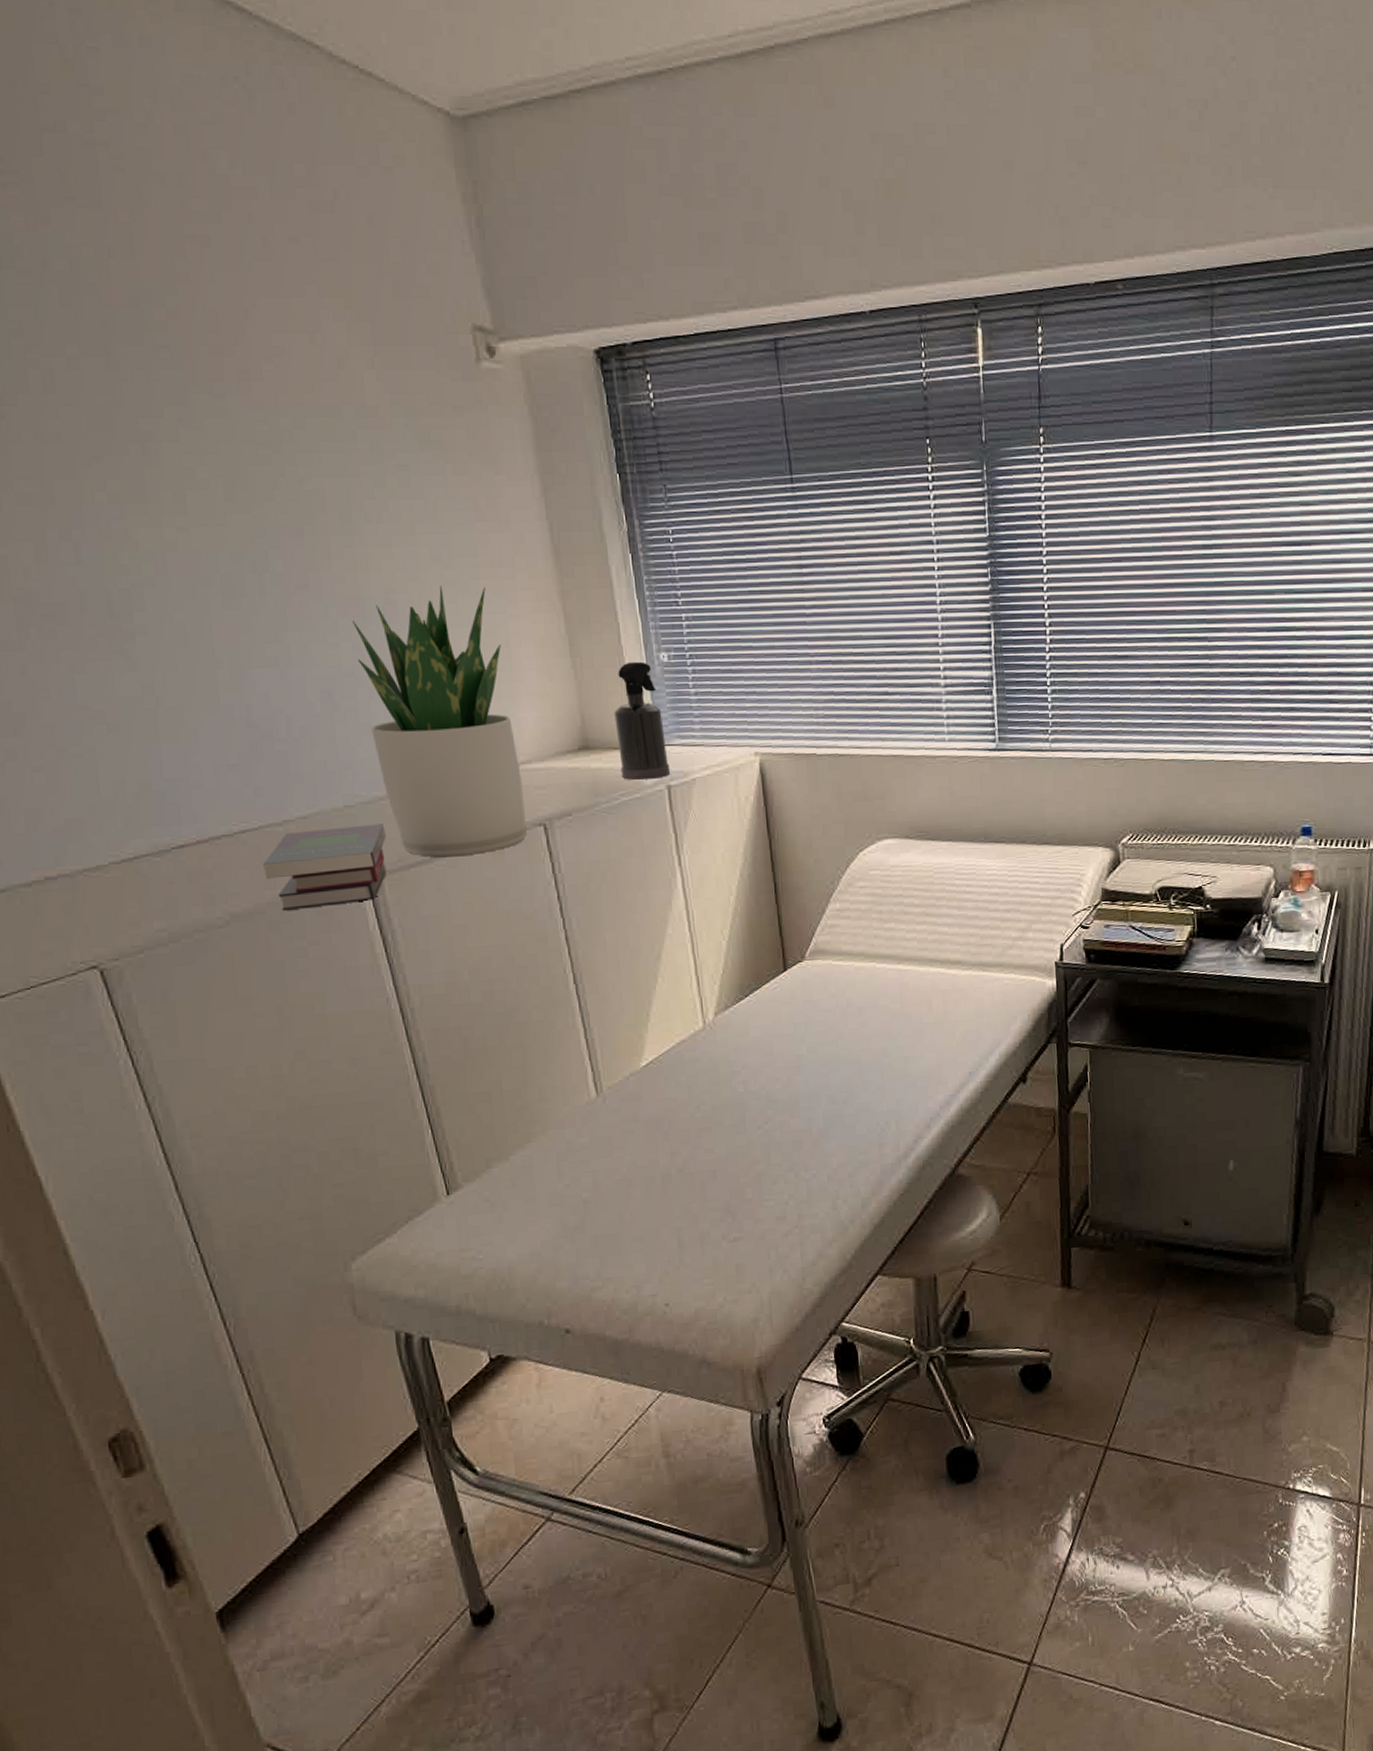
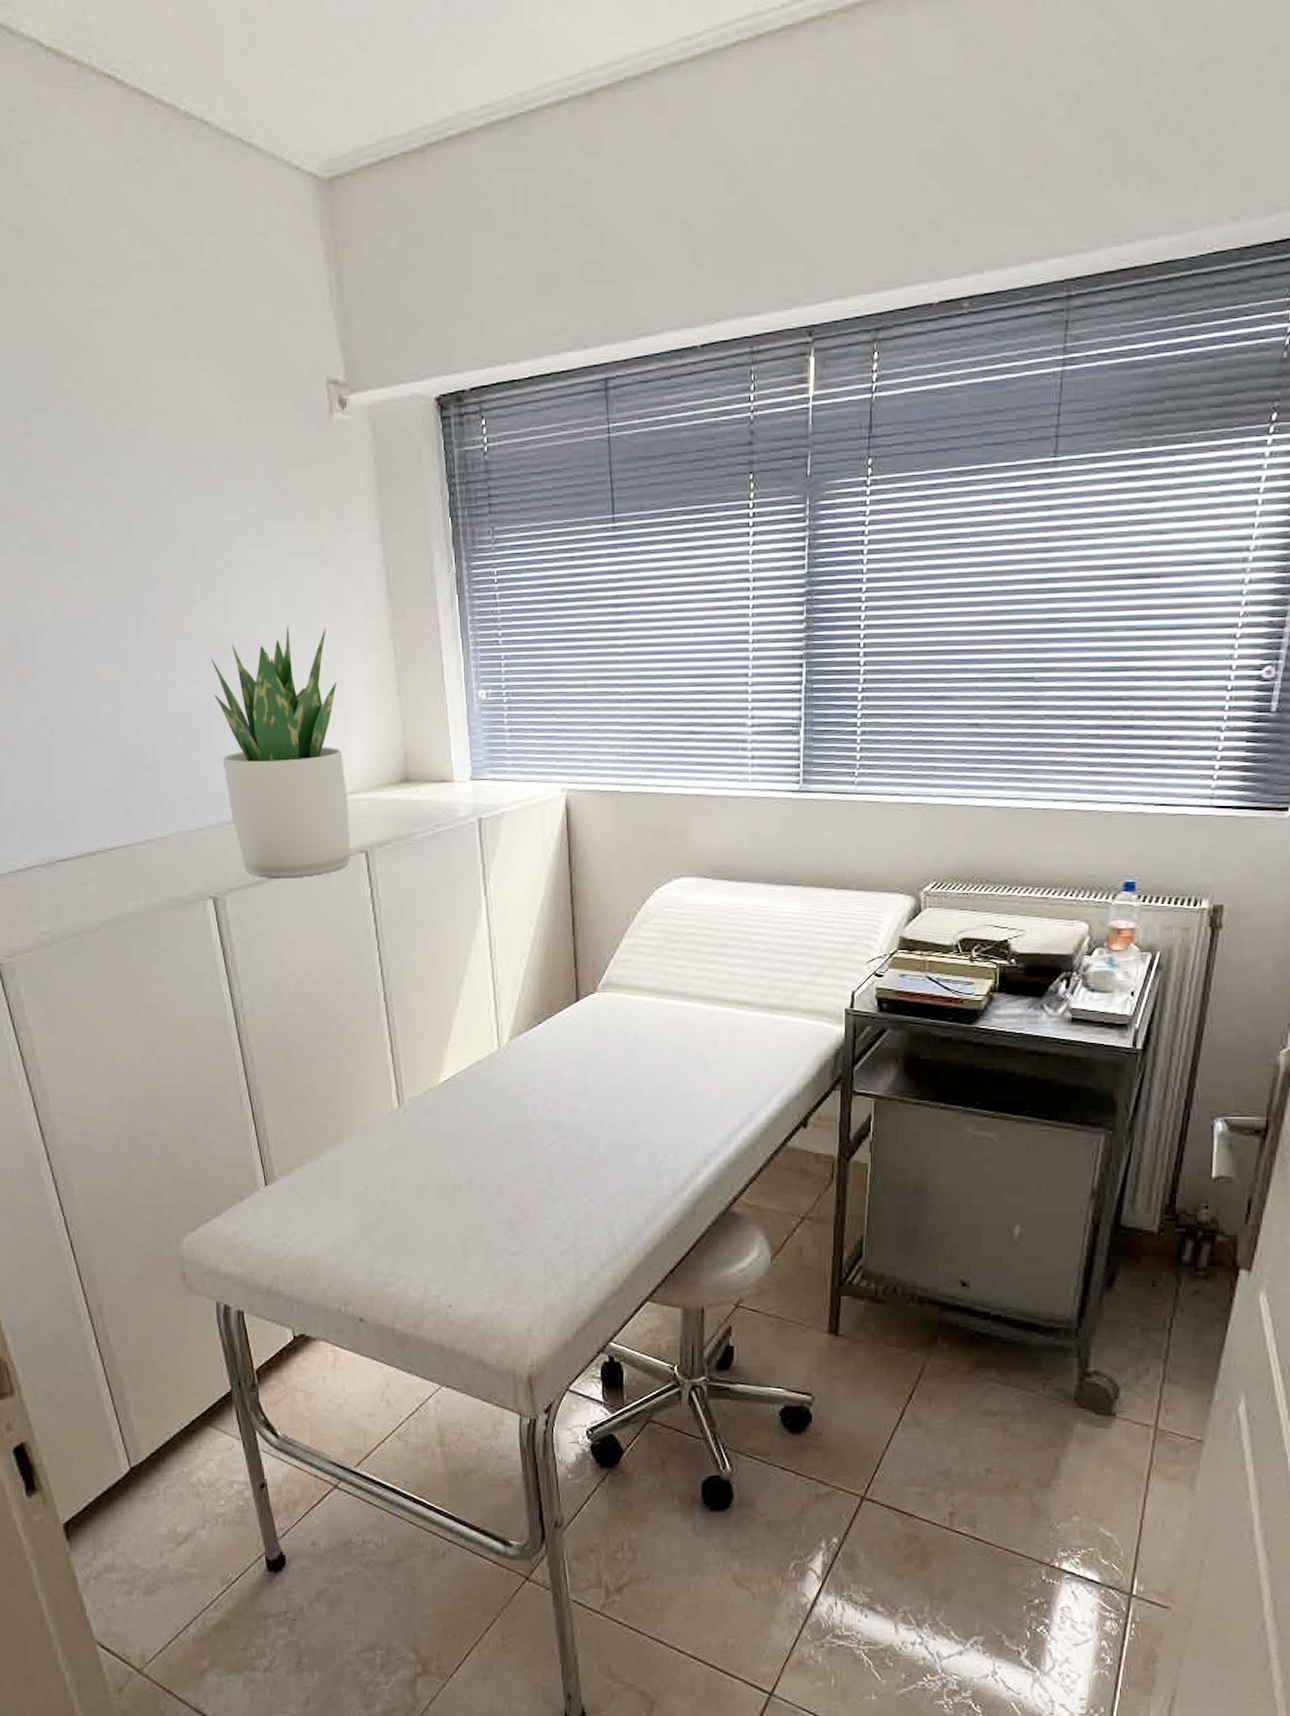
books: present [262,824,387,911] -> none [127,846,230,921]
spray bottle: present [614,661,671,780] -> none [434,698,482,812]

